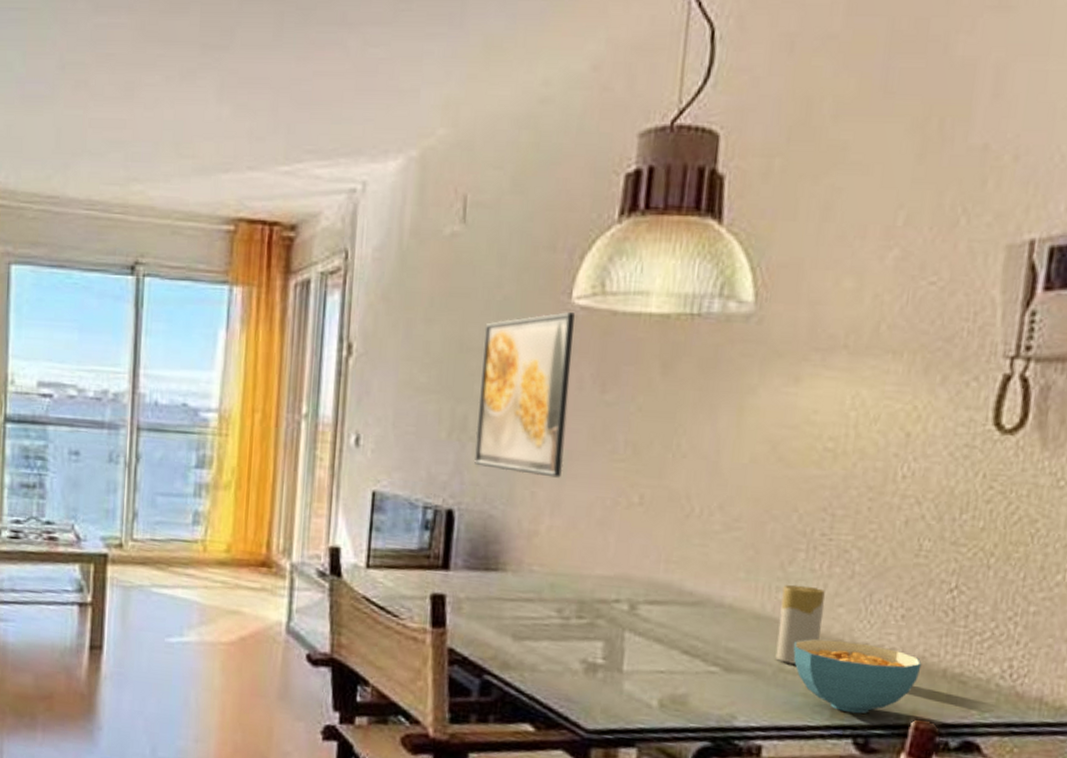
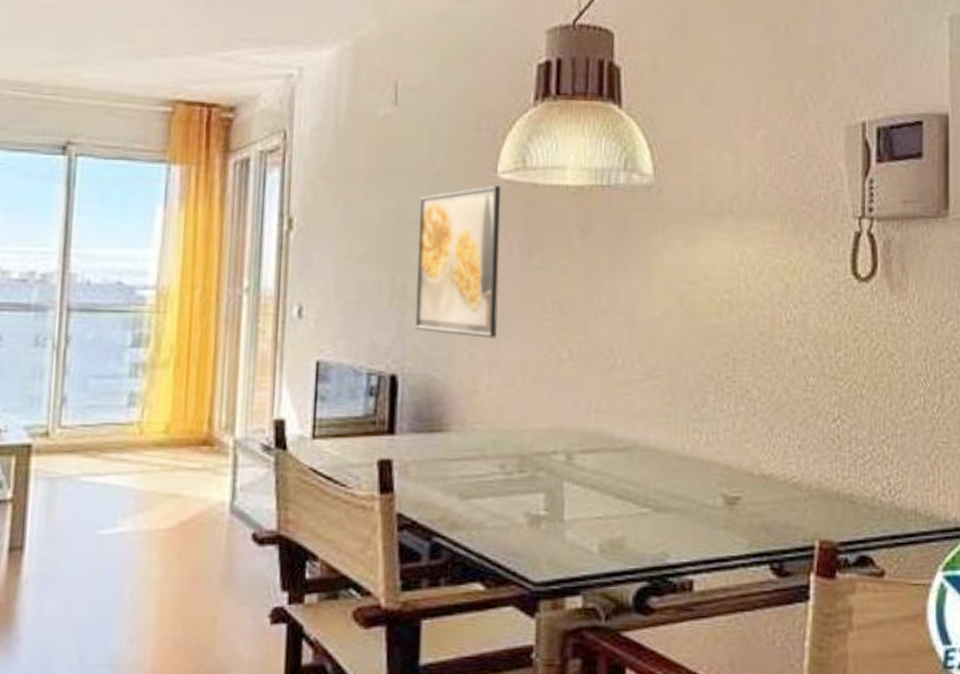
candle: present [775,584,825,664] -> none [697,425,735,499]
cereal bowl: present [793,639,922,714] -> none [713,473,819,540]

